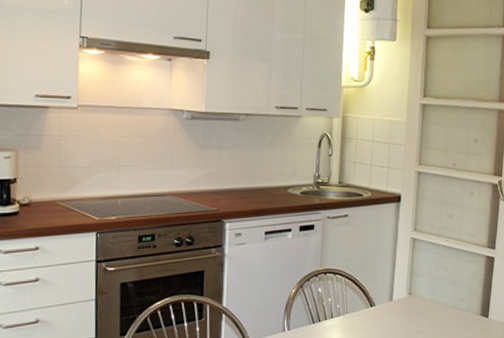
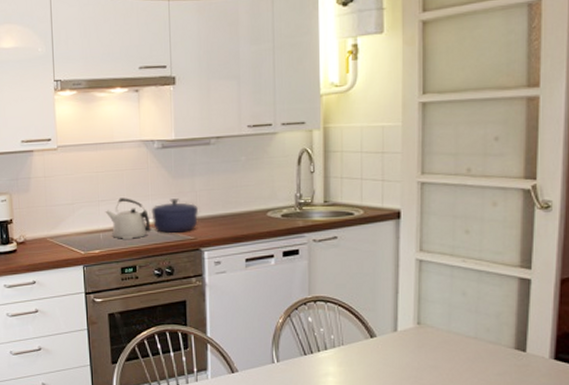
kettle: none [125,165,174,208] -> present [105,198,151,240]
cooking pot: none [175,169,224,204] -> present [151,198,199,234]

